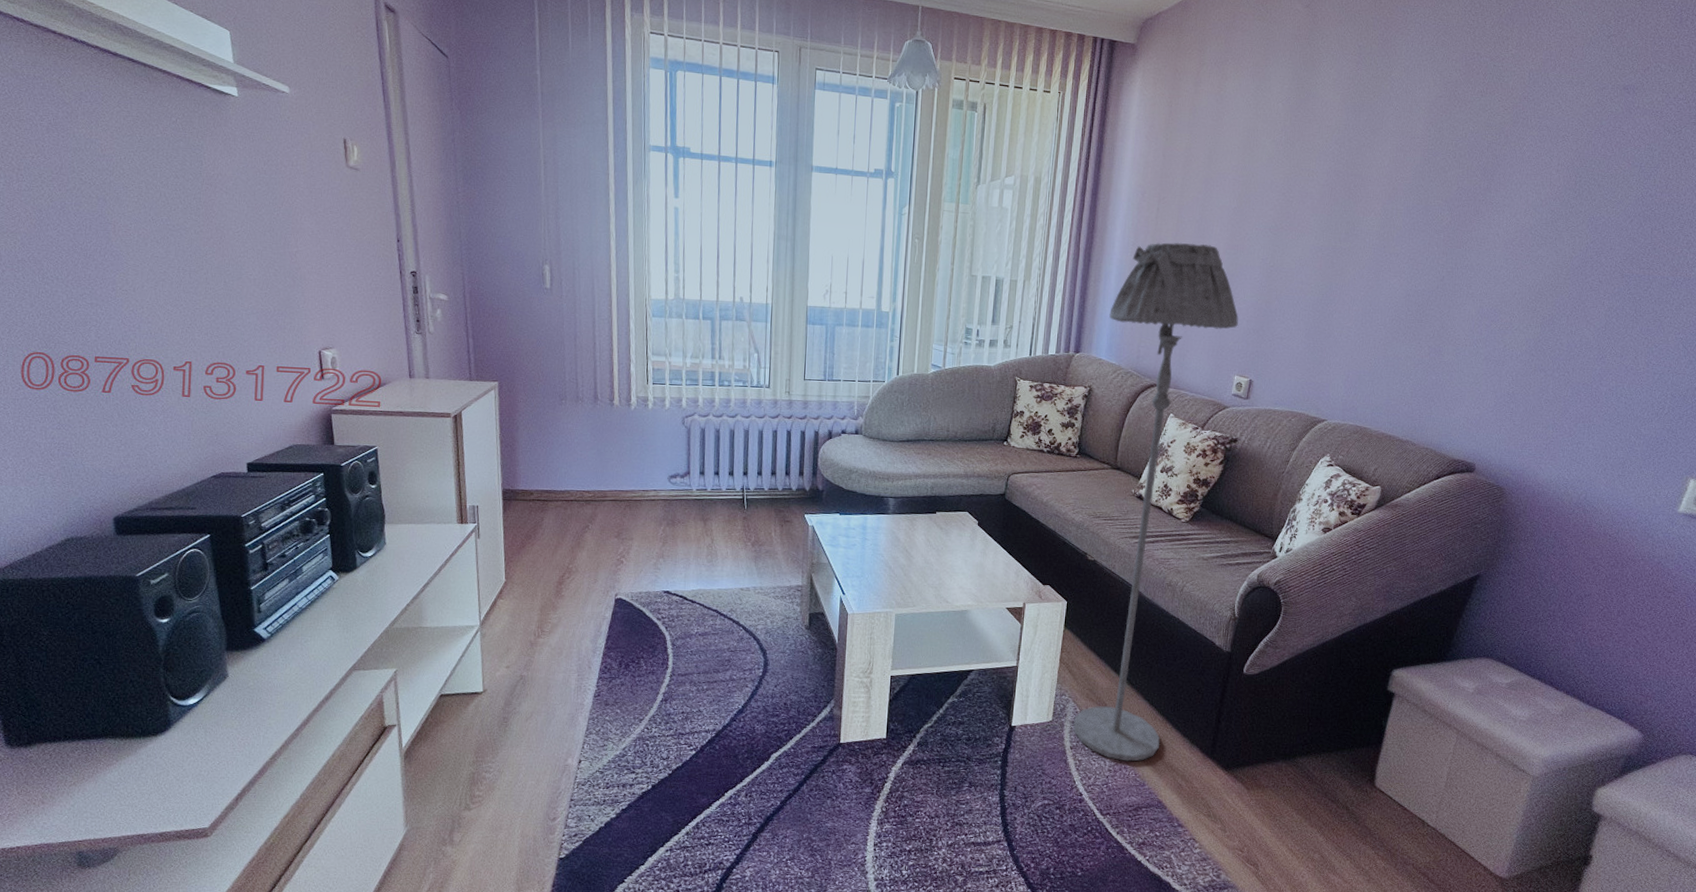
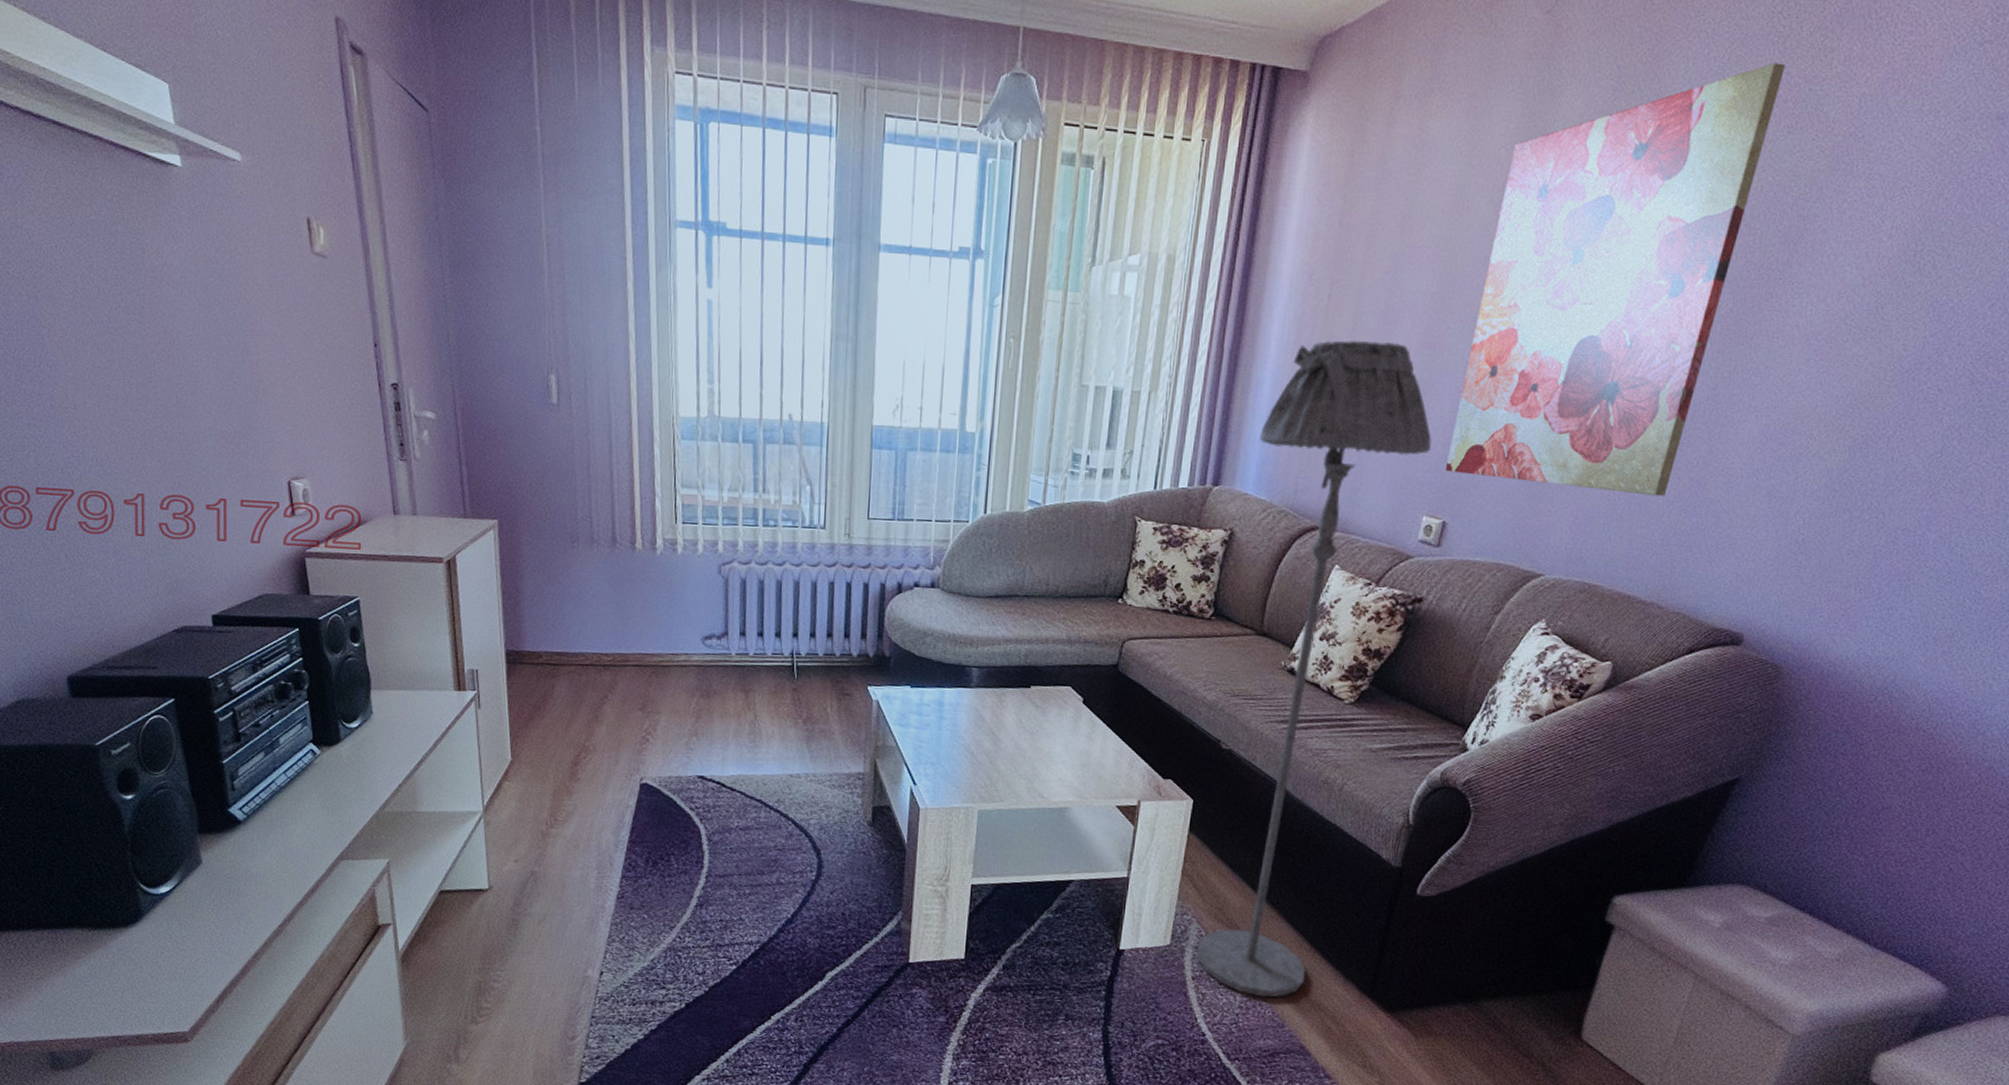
wall art: none [1249,46,1476,360] -> present [1445,63,1785,496]

